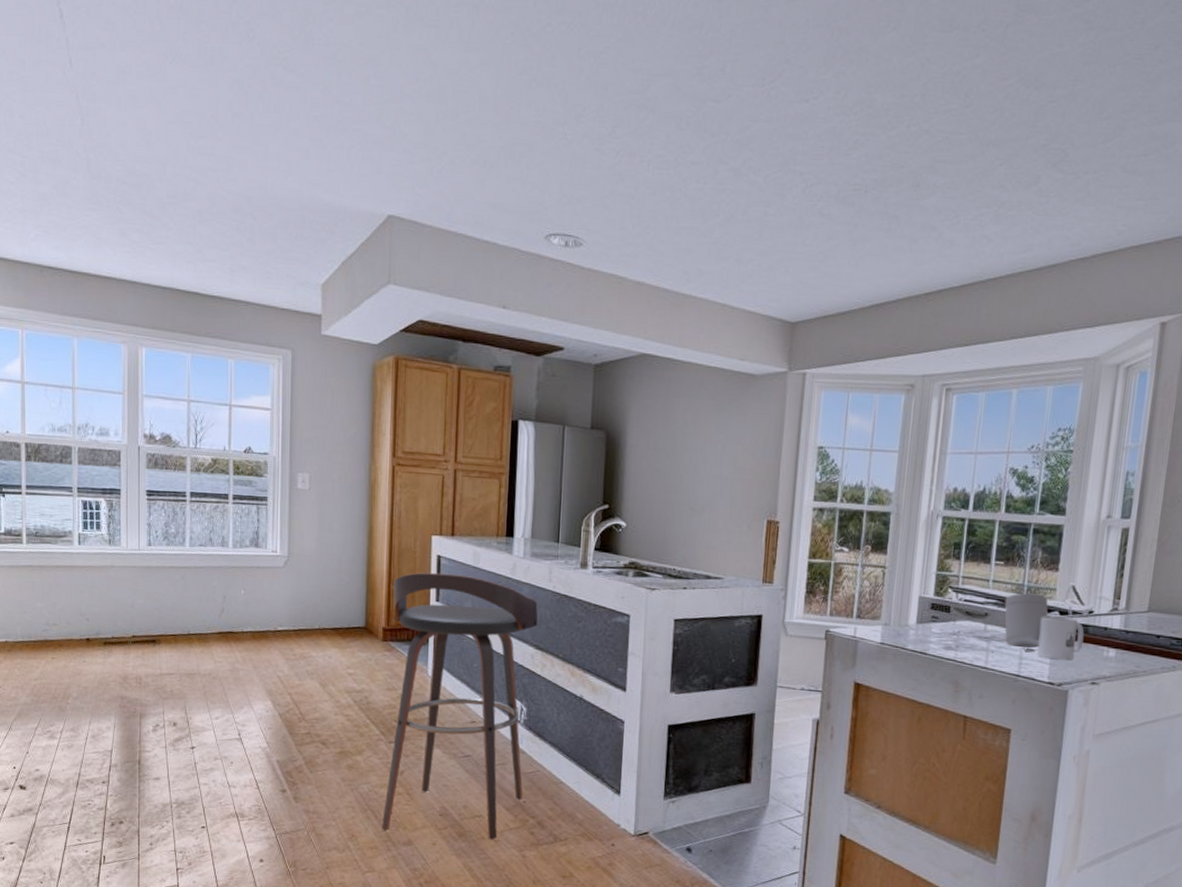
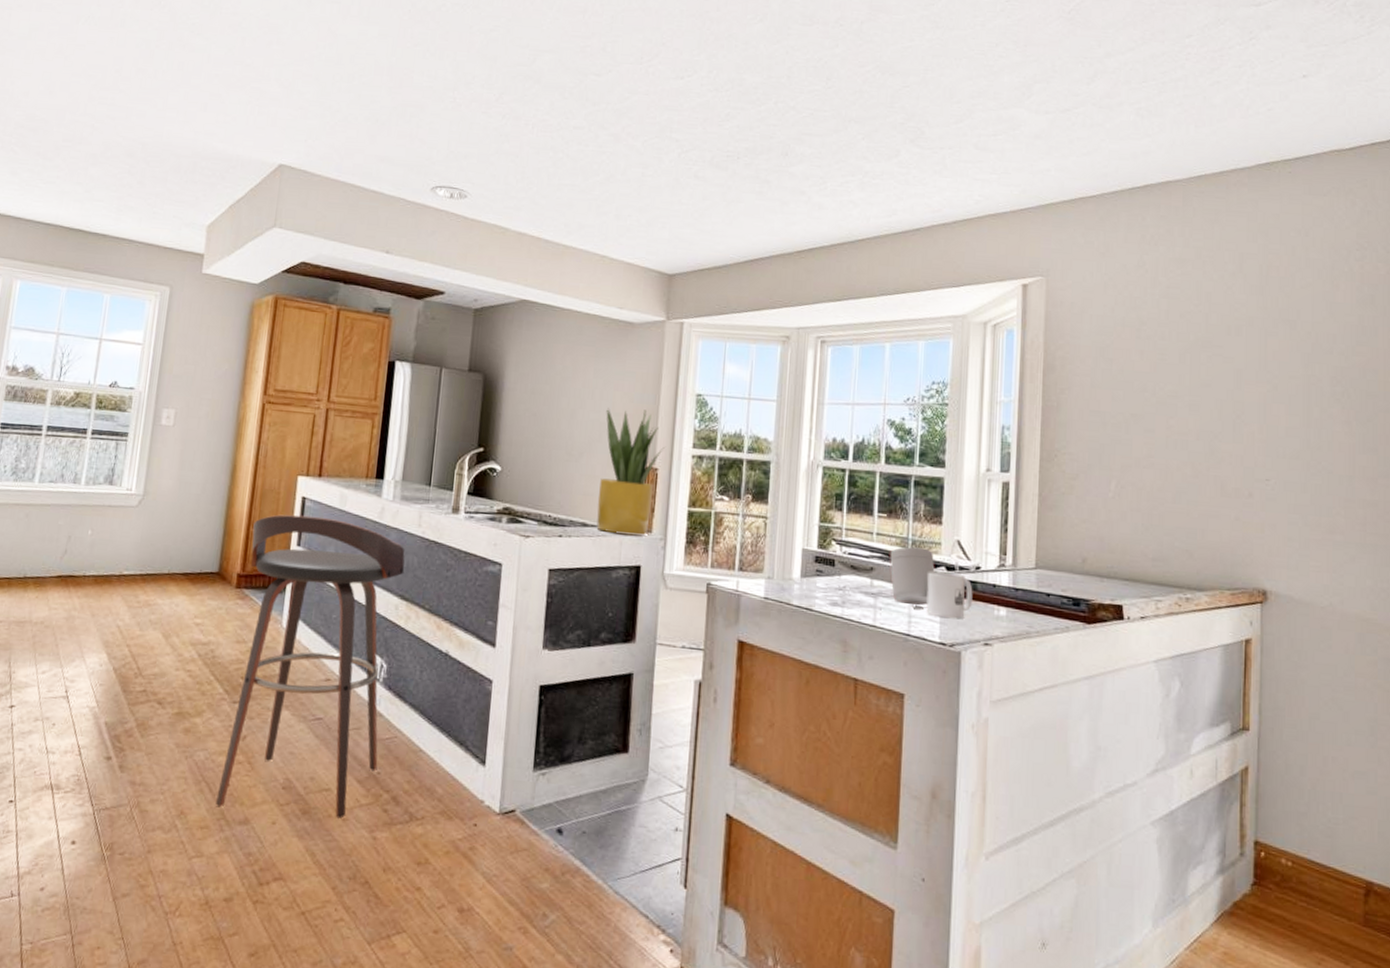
planter: none [719,462,786,587] -> present [596,408,665,536]

